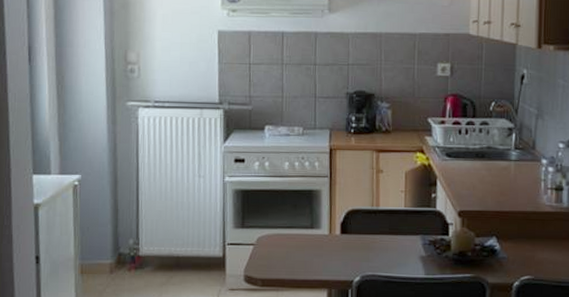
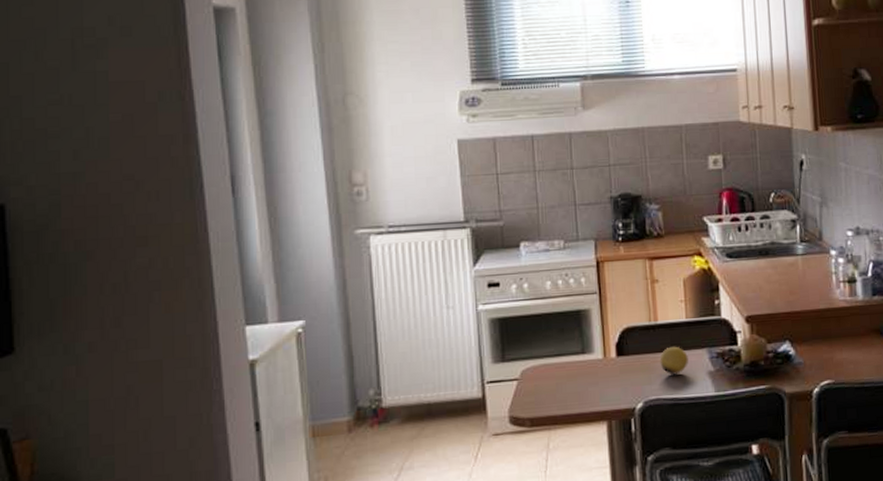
fruit: none [378,230,403,256] -> present [659,346,688,375]

